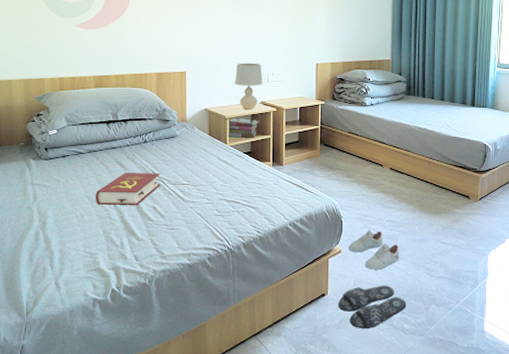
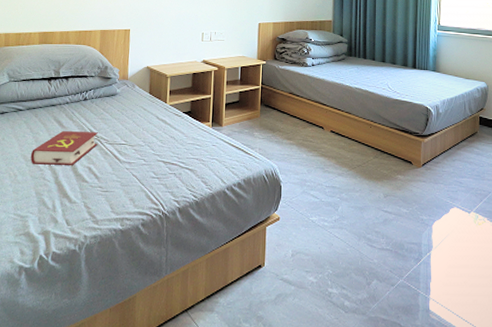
books: present [227,117,260,138] -> none [167,76,201,97]
table lamp: present [235,62,263,110] -> none [178,21,206,68]
slippers: present [338,285,407,328] -> none [275,257,347,305]
shoe: present [348,229,400,270] -> none [286,195,340,240]

